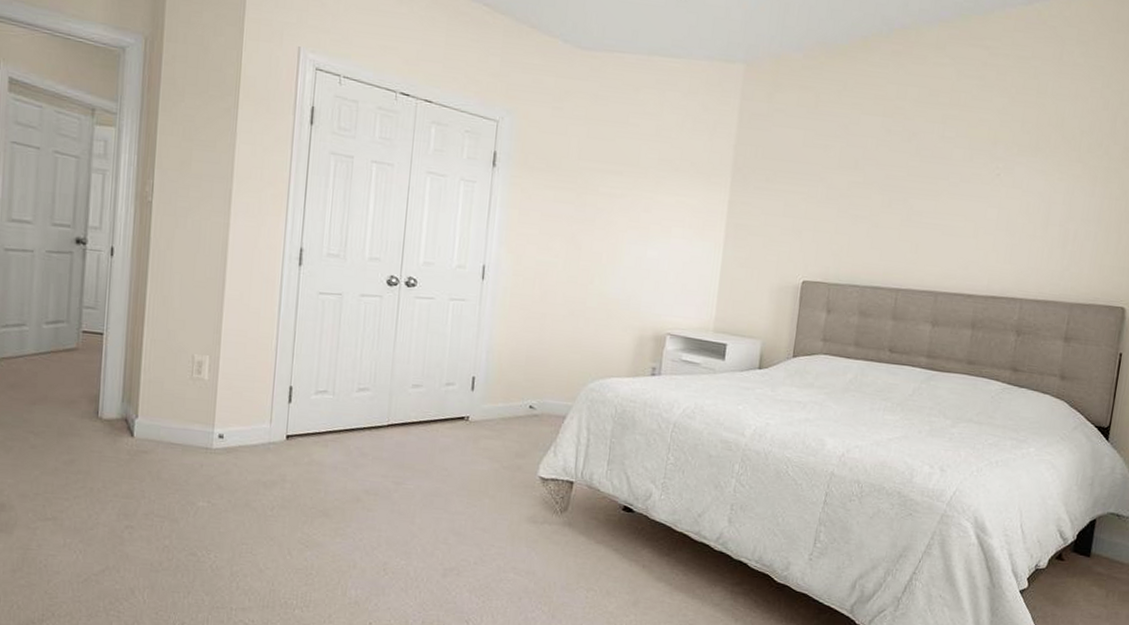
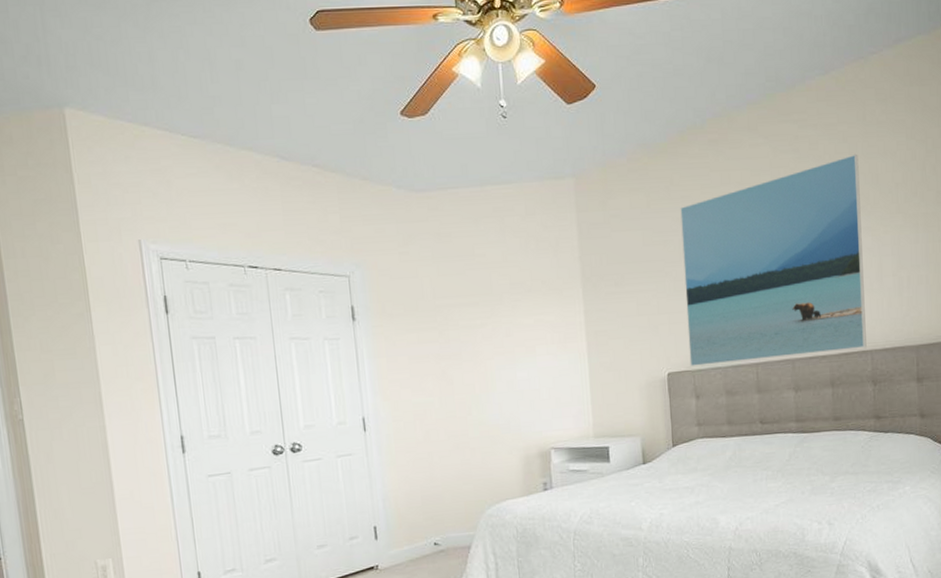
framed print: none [827,92,1047,295] -> present [680,153,867,366]

